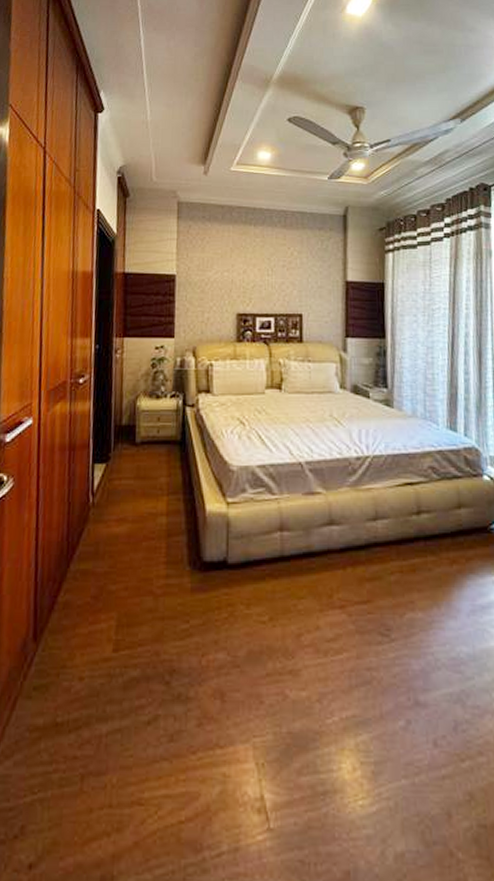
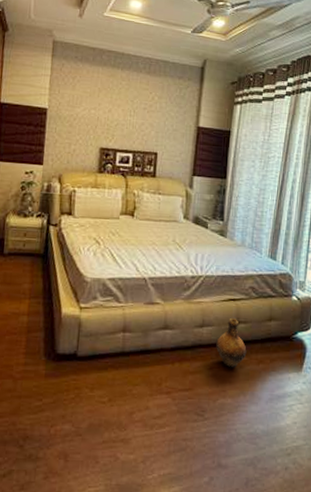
ceramic jug: none [395,508,435,572] -> present [216,318,247,368]

